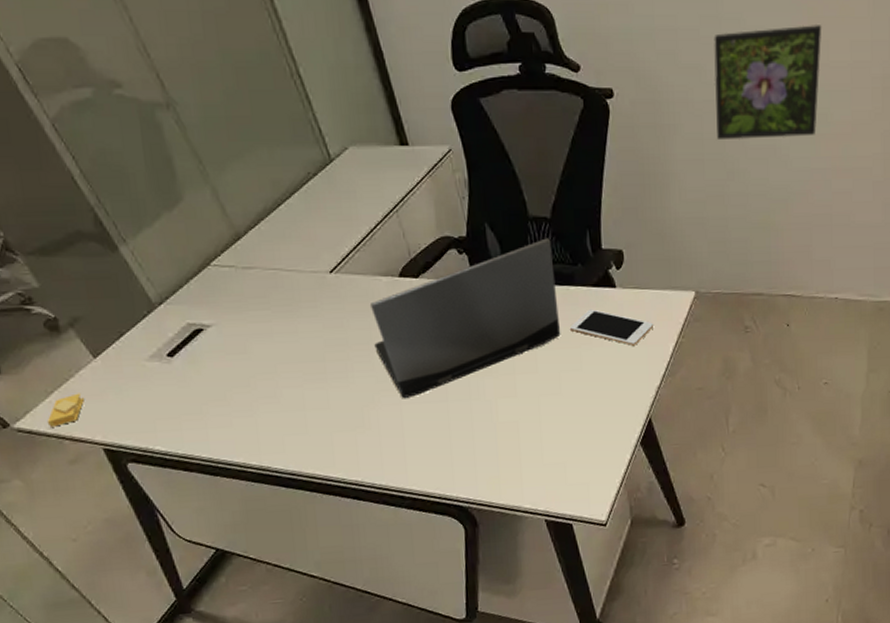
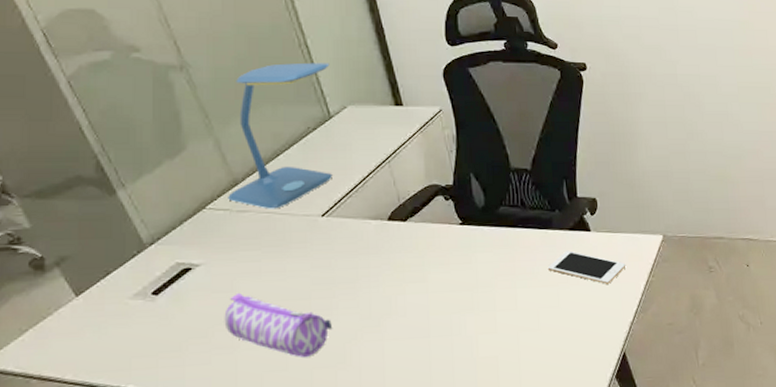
sticky notes: present [47,393,84,427] -> none [16,331,59,366]
desk lamp: none [227,96,338,266] -> present [228,62,332,209]
pencil case: none [240,354,350,421] -> present [224,292,333,357]
laptop computer: present [369,238,561,399] -> none [358,187,540,335]
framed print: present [714,25,822,139] -> none [671,17,762,106]

